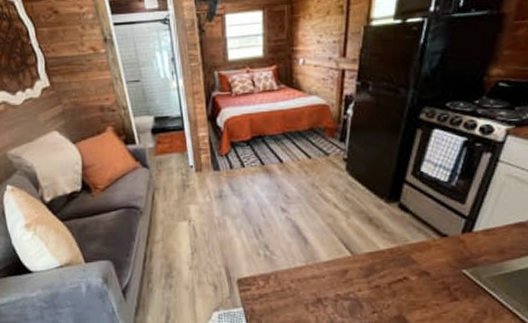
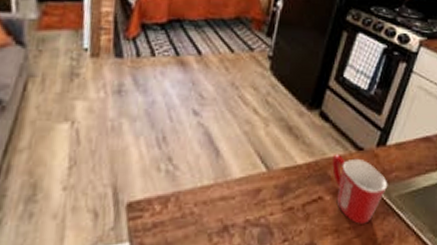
mug: none [415,240,477,301] -> present [332,153,388,224]

